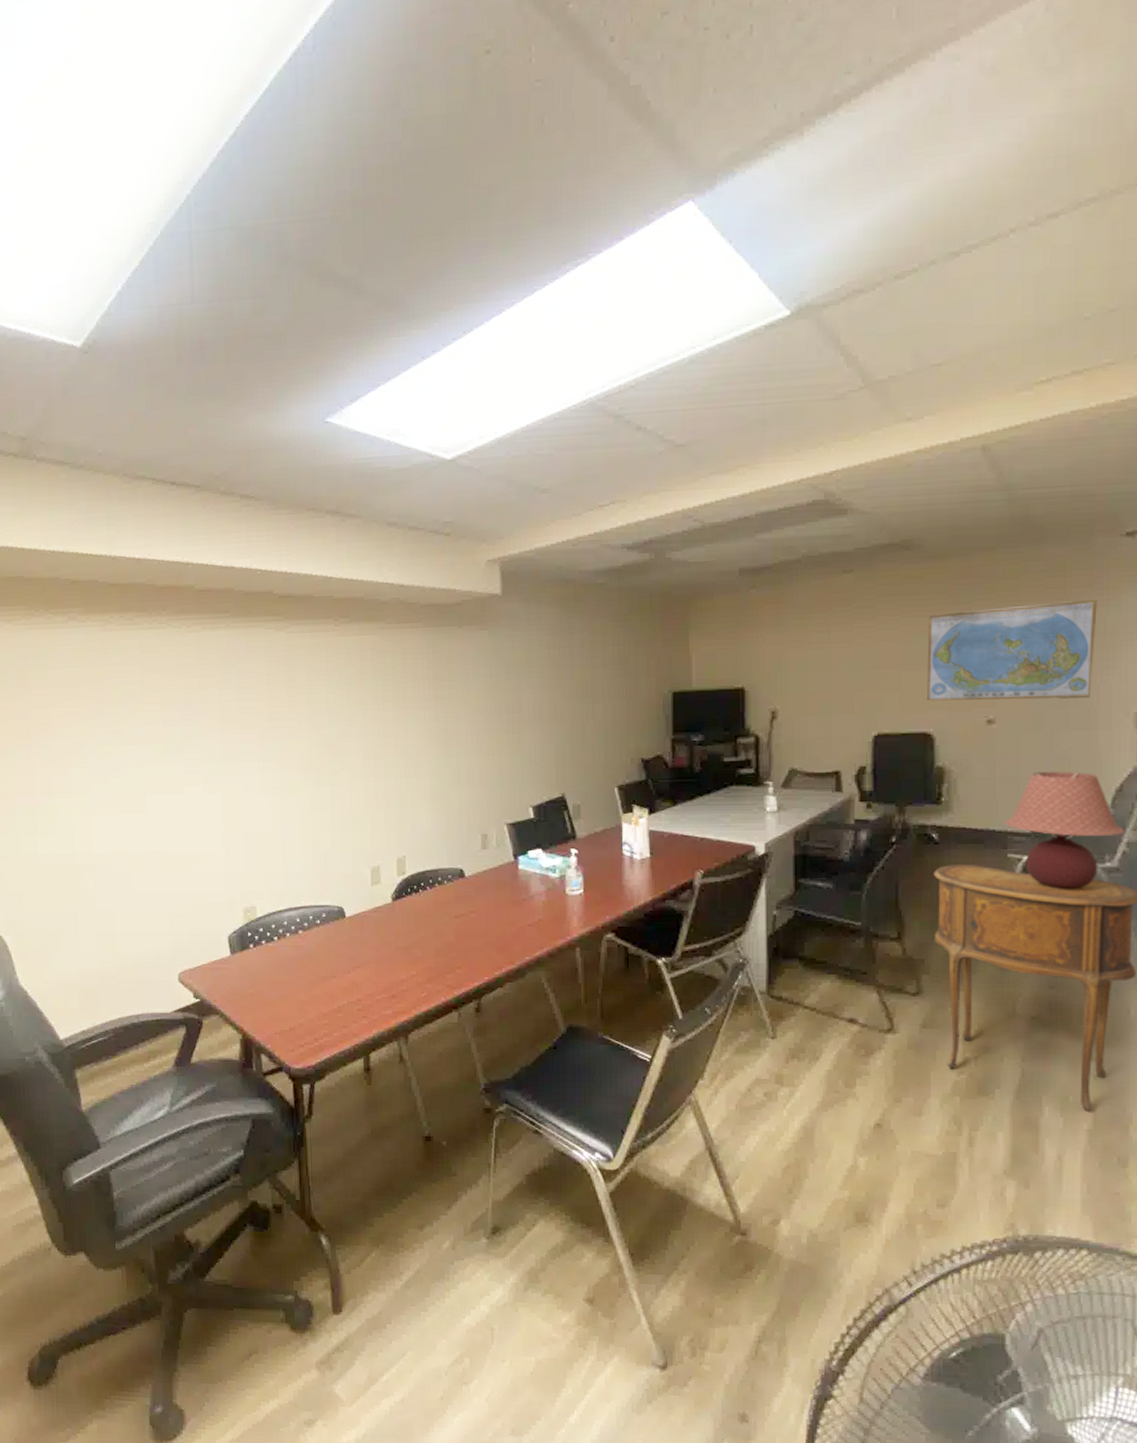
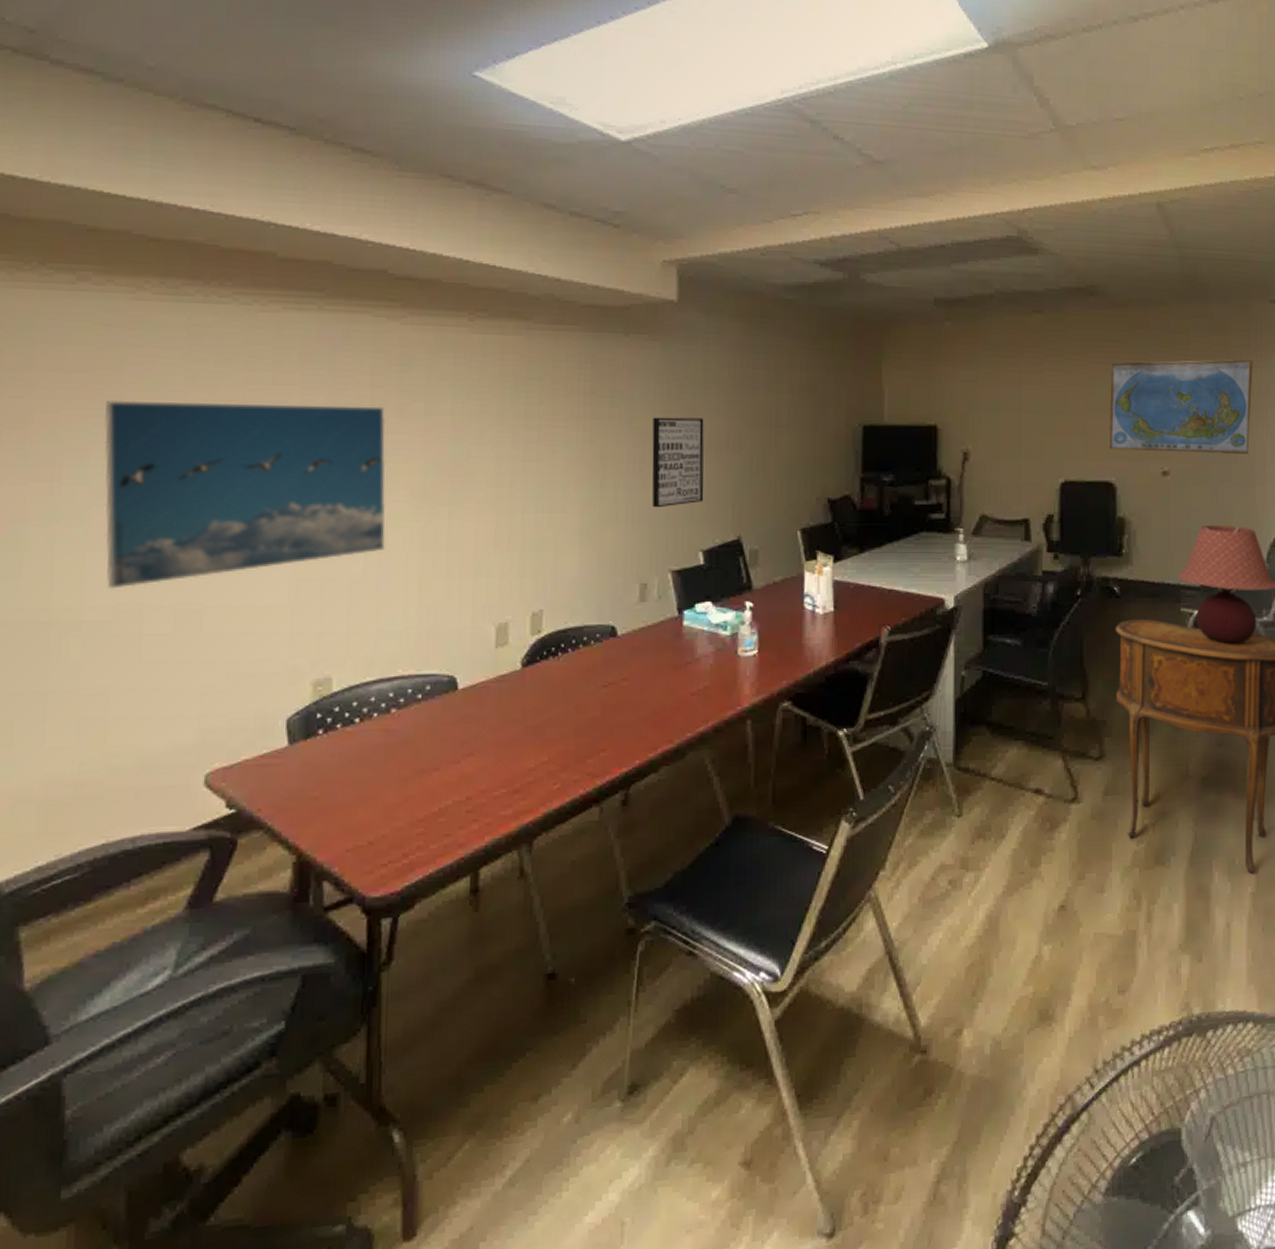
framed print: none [94,699,286,842] -> present [104,399,387,589]
wall art: none [485,694,532,772] -> present [652,417,704,508]

